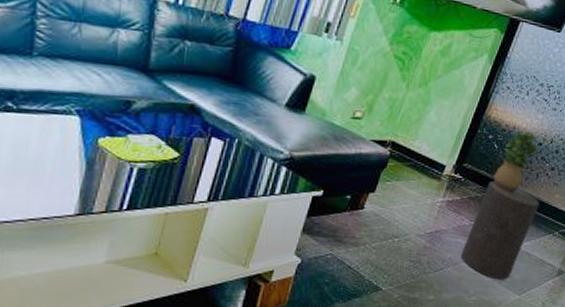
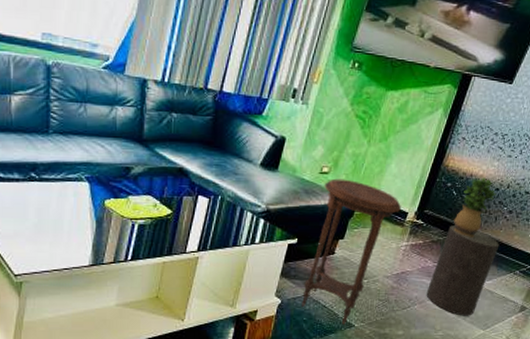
side table: none [324,125,439,288] -> present [302,178,401,325]

